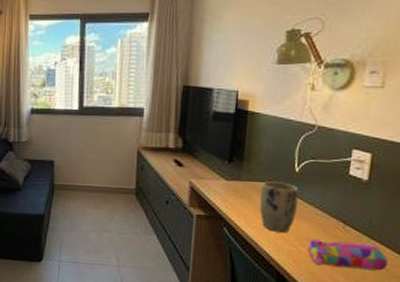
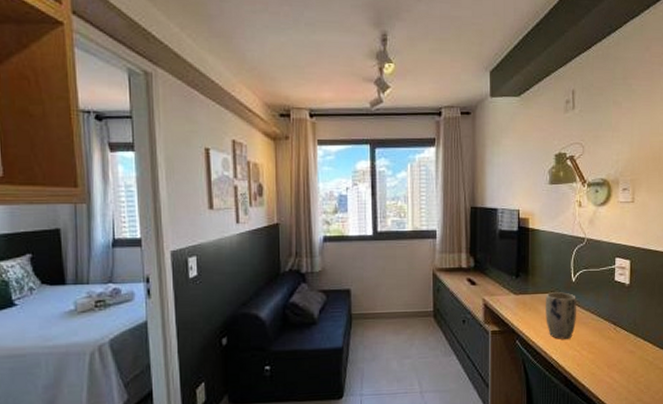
pencil case: present [308,239,389,271] -> none [588,341,651,366]

